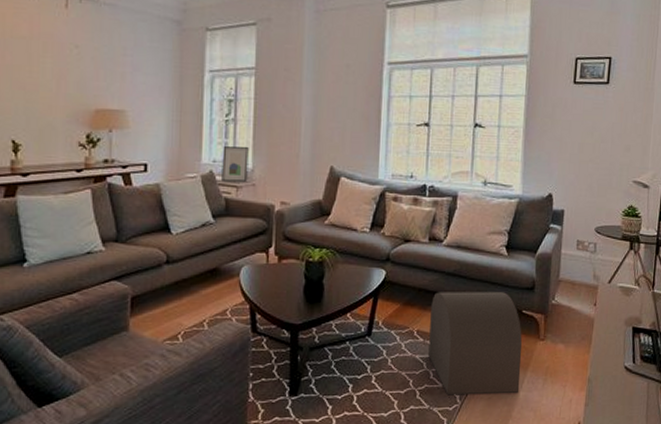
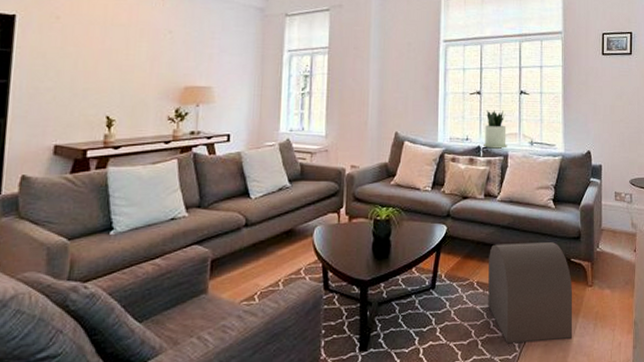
picture frame: present [221,145,249,183] -> none [297,116,322,149]
planter: none [429,144,457,188] -> present [482,110,508,149]

